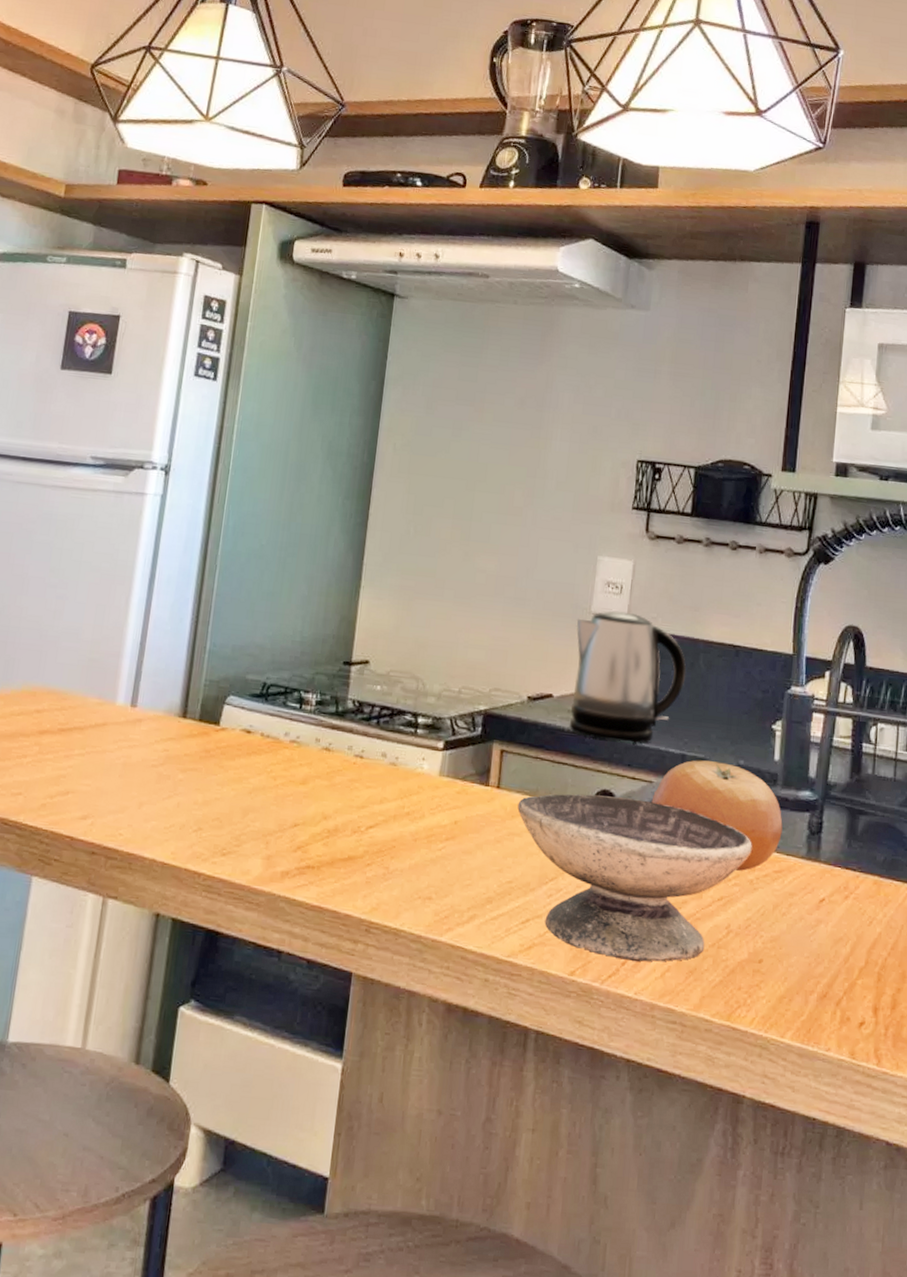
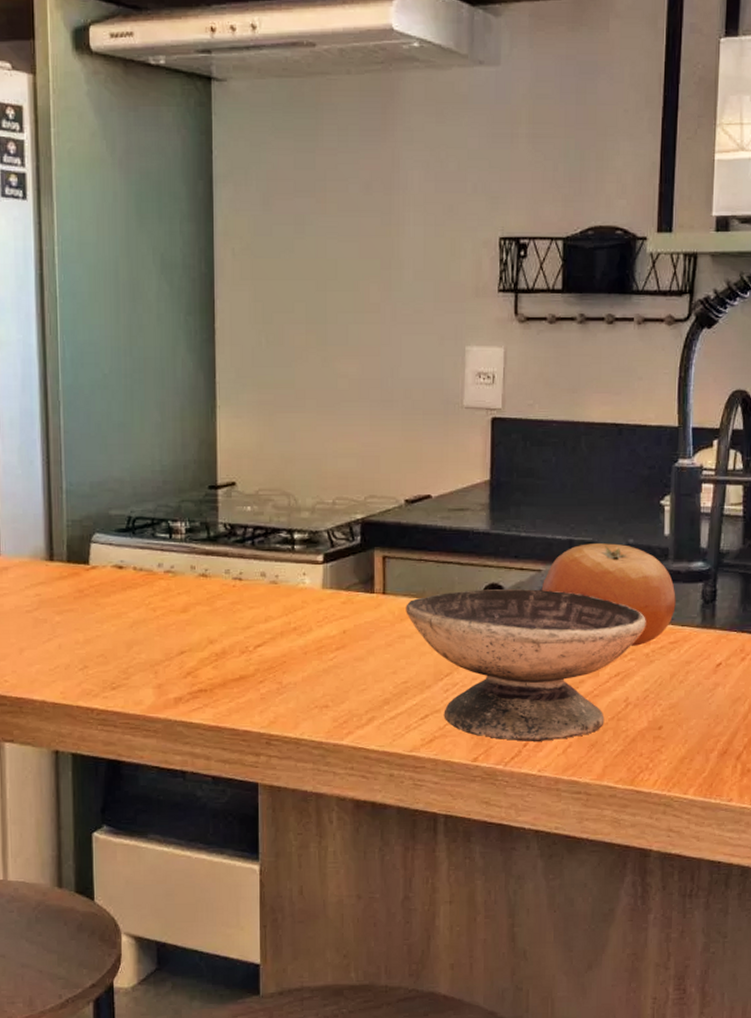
kettle: present [569,611,687,744] -> none [449,402,568,535]

